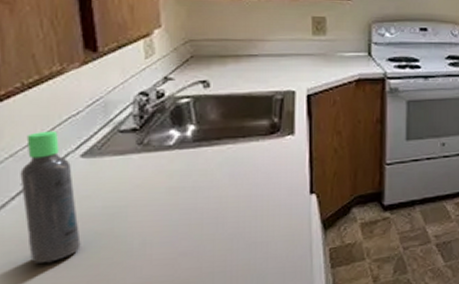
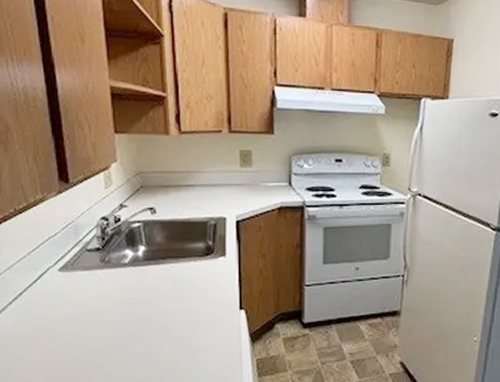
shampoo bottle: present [20,130,81,263] -> none [15,248,60,357]

